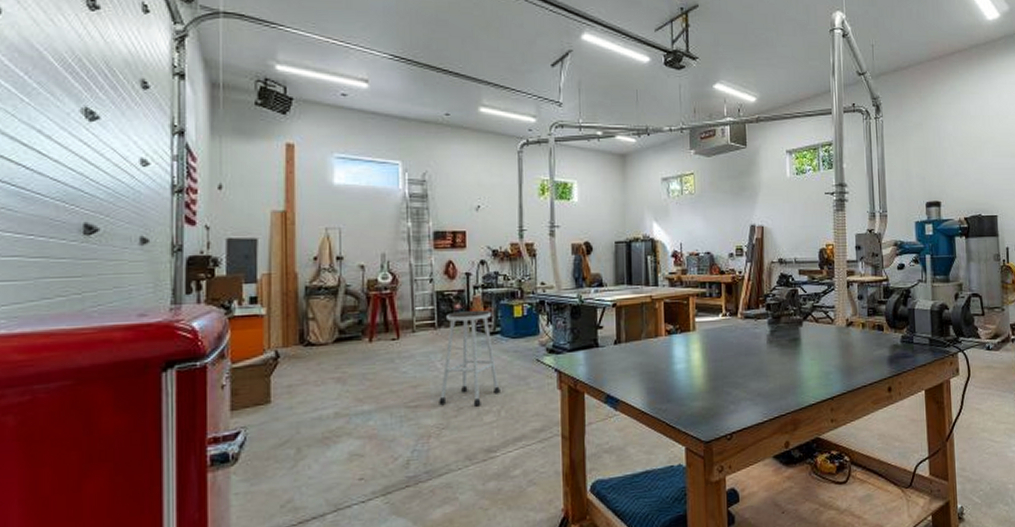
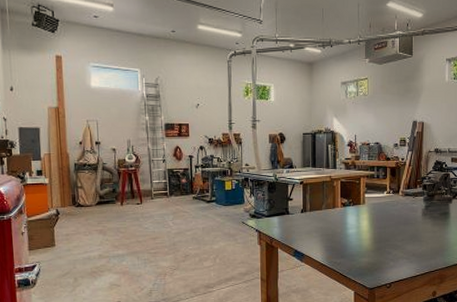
stool: present [439,310,500,407] -> none [171,184,216,255]

